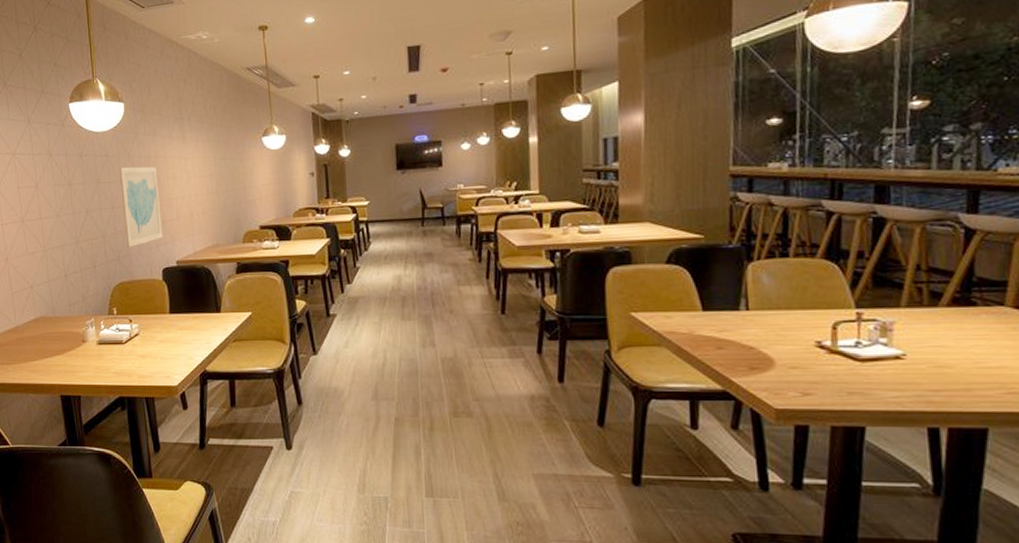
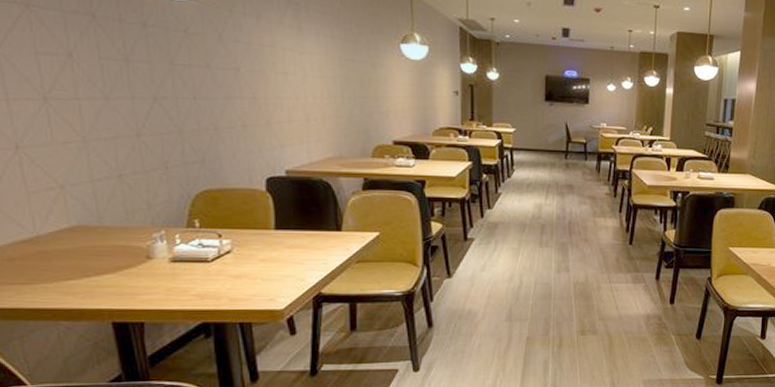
wall art: present [119,166,163,247] -> none [204,50,268,149]

